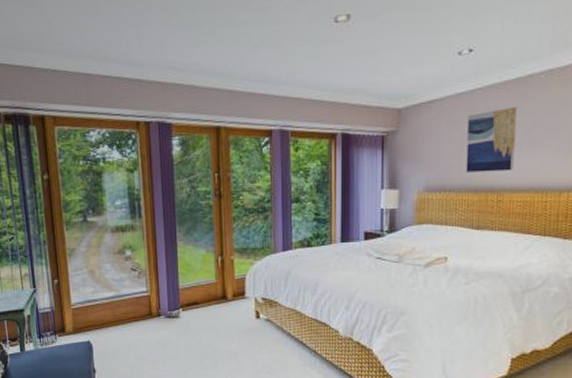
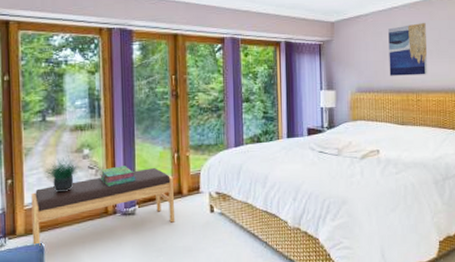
bench: none [77,271,220,344] -> present [31,168,176,246]
potted plant: none [88,254,127,293] -> present [45,153,84,193]
stack of books: none [143,268,179,289] -> present [100,166,136,187]

